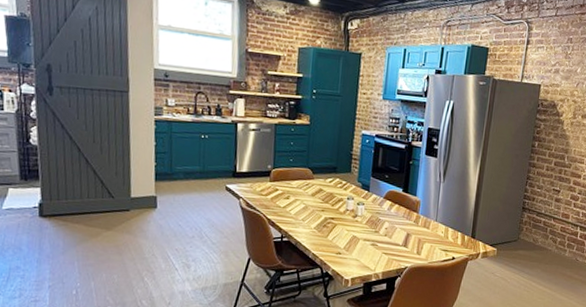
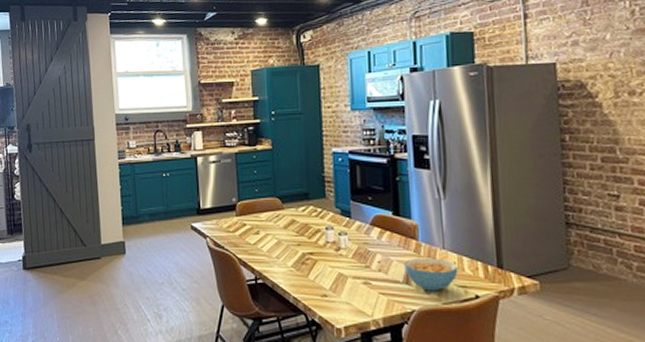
cereal bowl: none [405,226,444,253] -> present [404,257,458,292]

